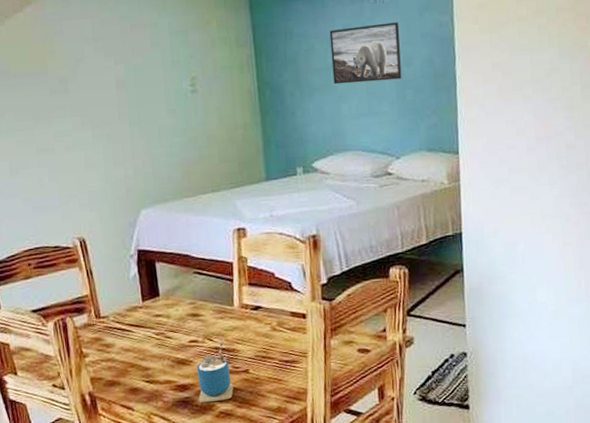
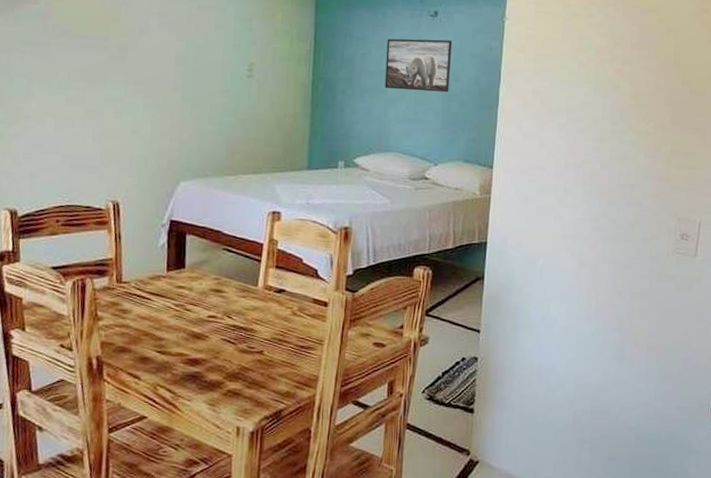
cup: present [197,340,233,403] -> none [208,319,245,380]

